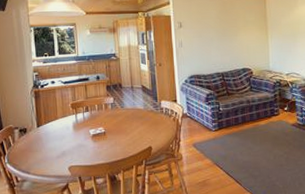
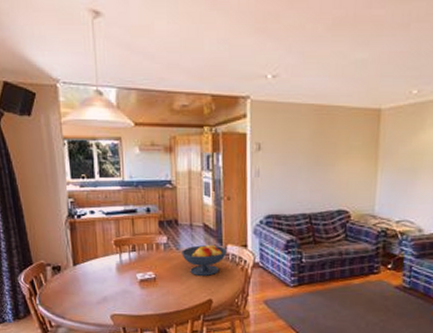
fruit bowl: none [125,101,161,128] -> present [182,244,227,276]

